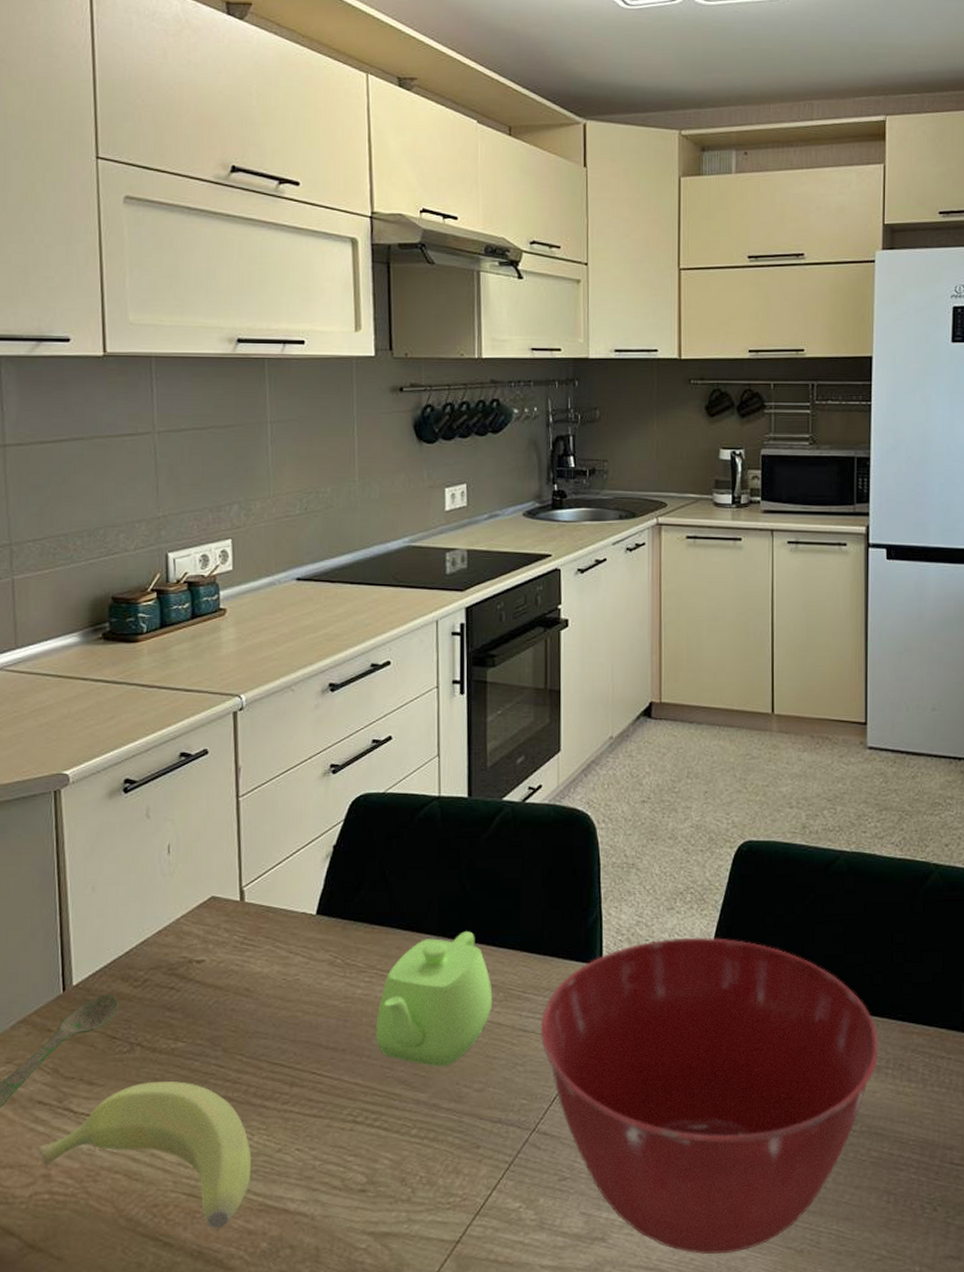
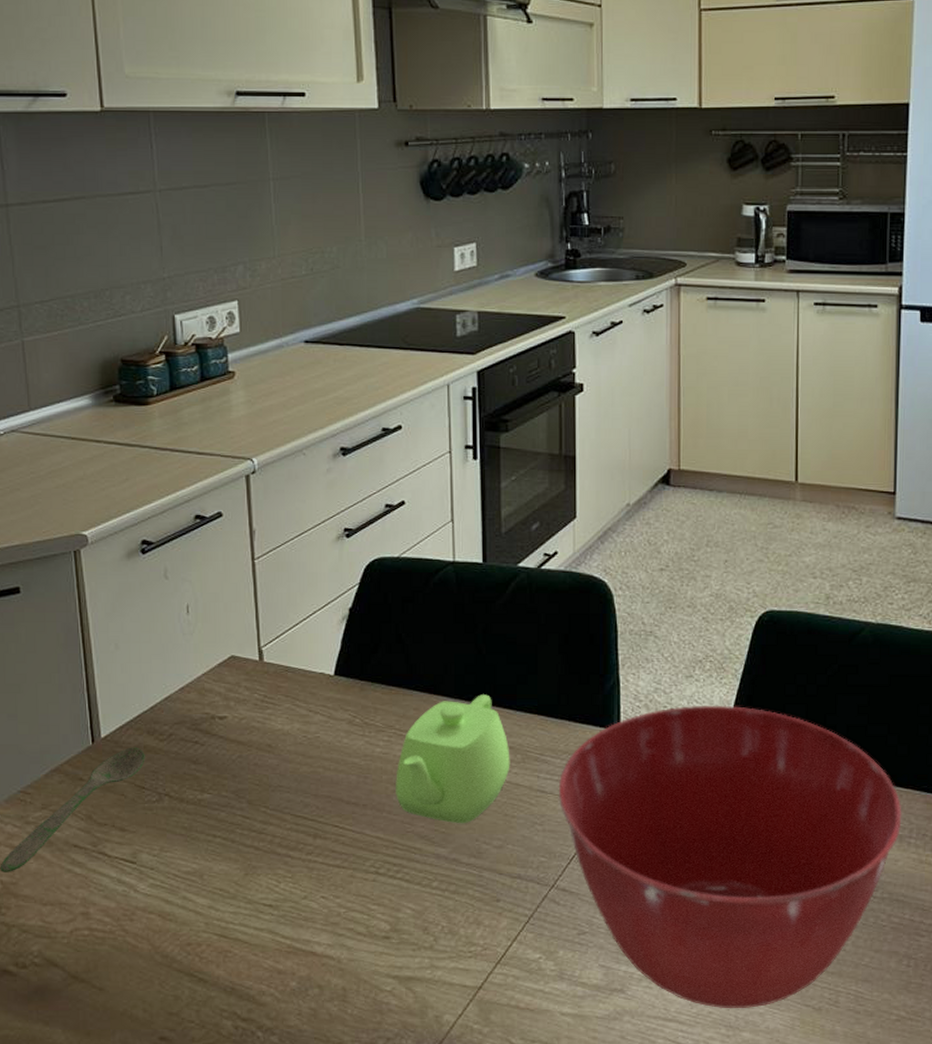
banana: present [37,1081,252,1229] -> none [75,830,279,968]

